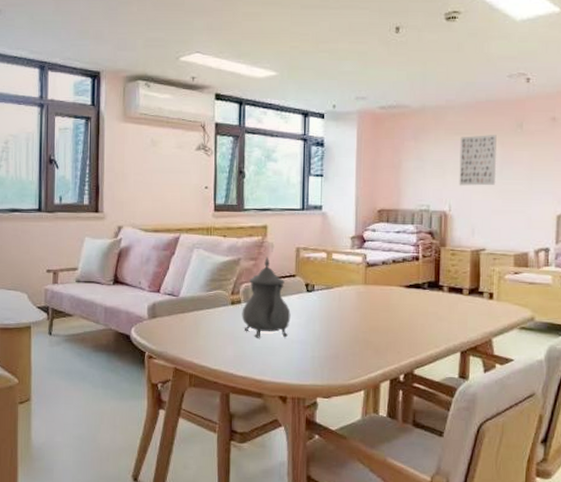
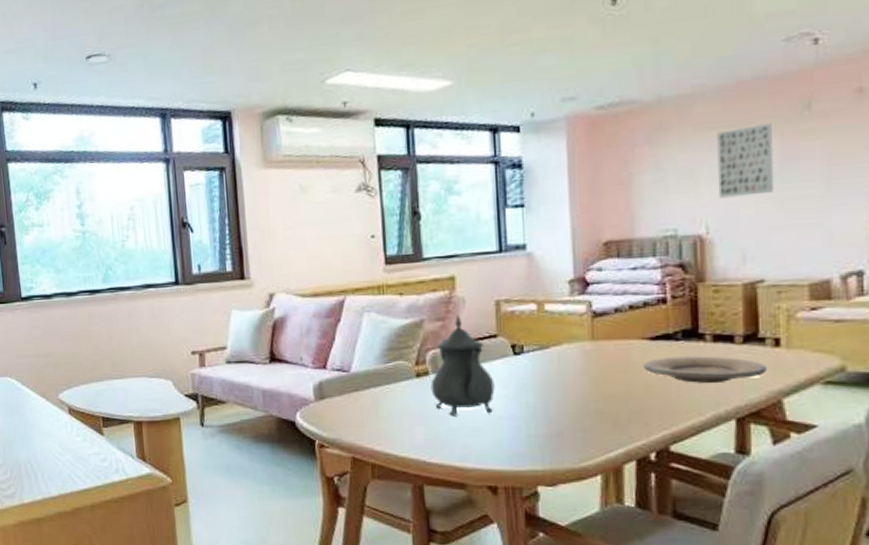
plate: none [399,302,484,323] -> present [643,356,768,383]

